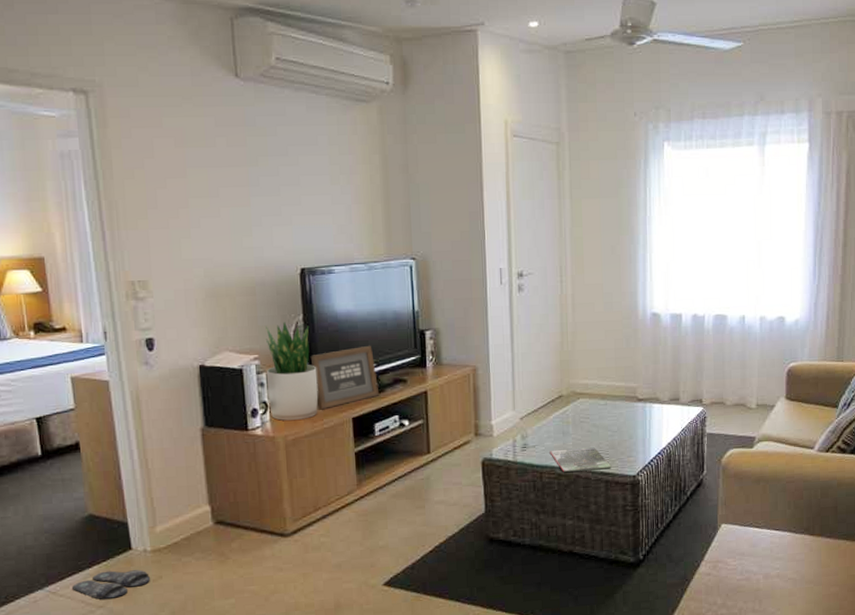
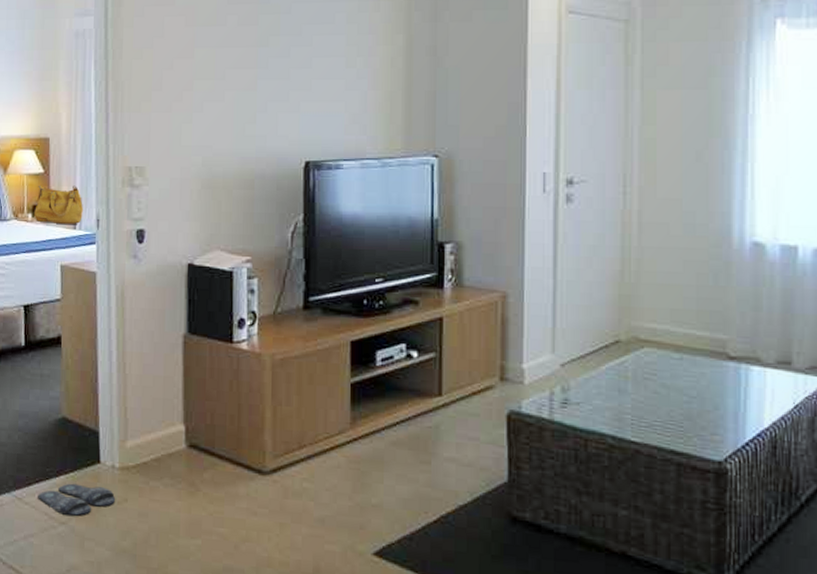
handbag: none [36,301,88,339] -> present [34,185,83,224]
planter: present [266,322,319,421] -> none [257,221,314,338]
picture frame: present [310,345,380,410] -> none [308,255,385,328]
magazine: present [549,447,612,472] -> none [599,411,687,448]

